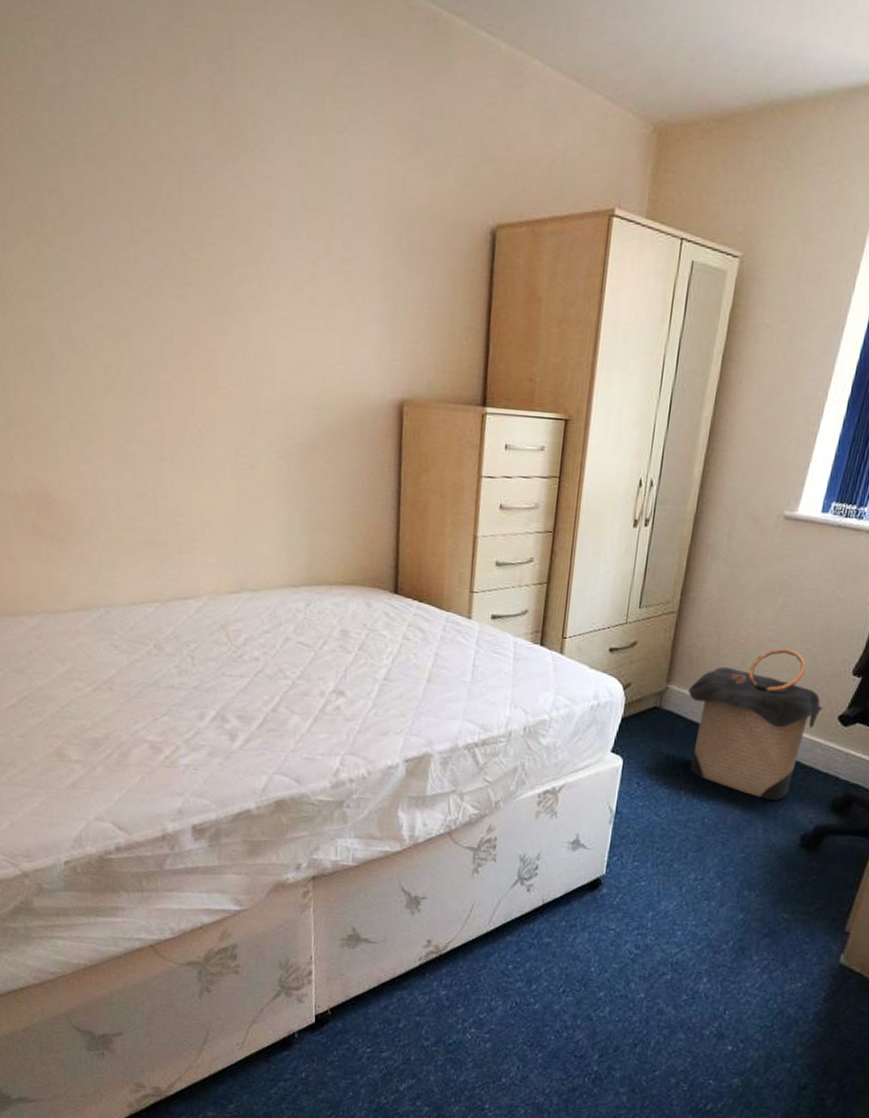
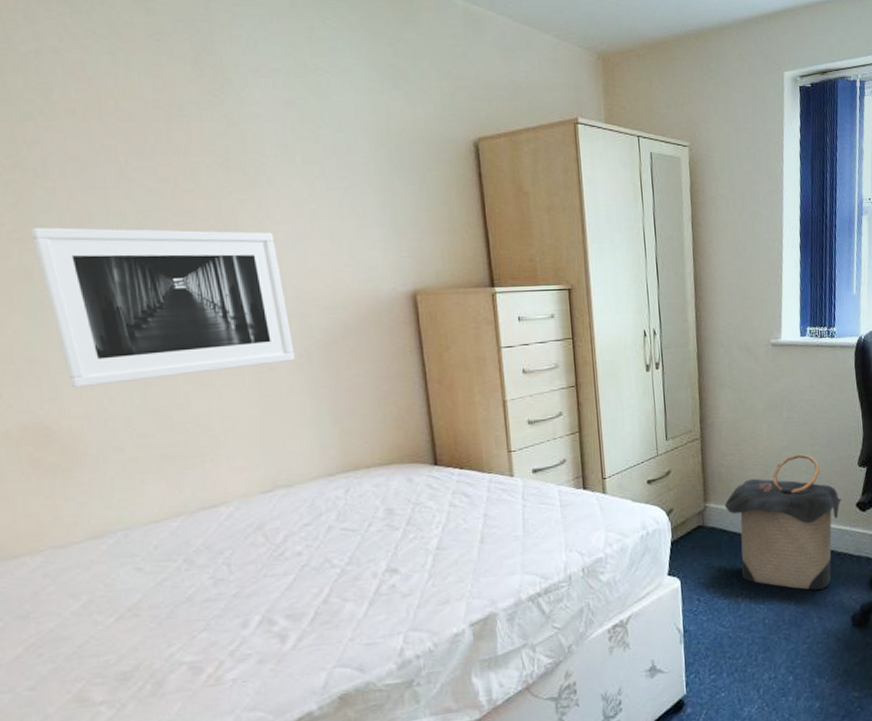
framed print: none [46,286,276,462] -> present [30,227,295,388]

